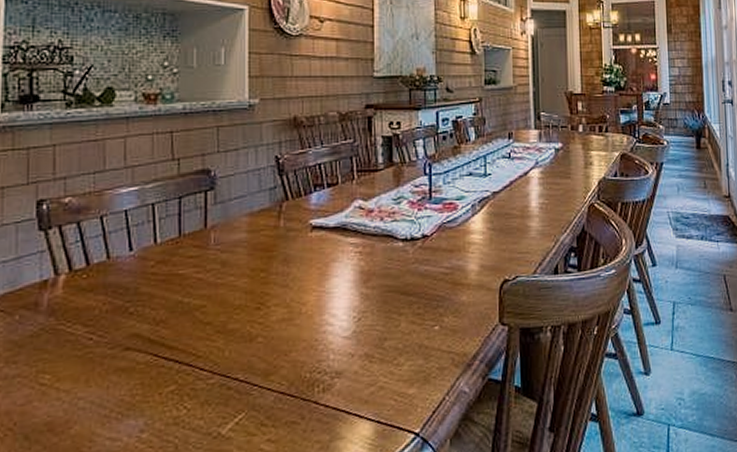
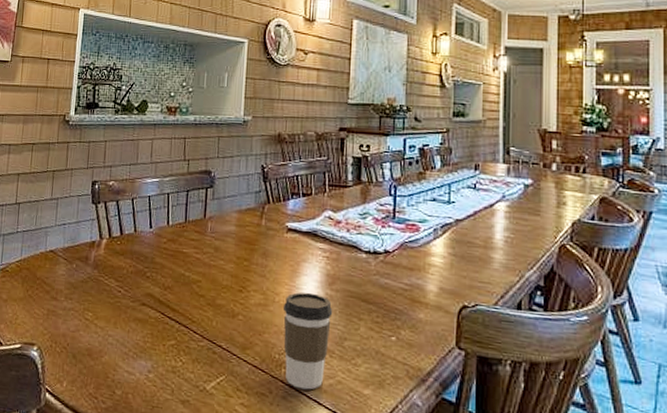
coffee cup: none [311,295,370,406] -> present [282,292,333,390]

